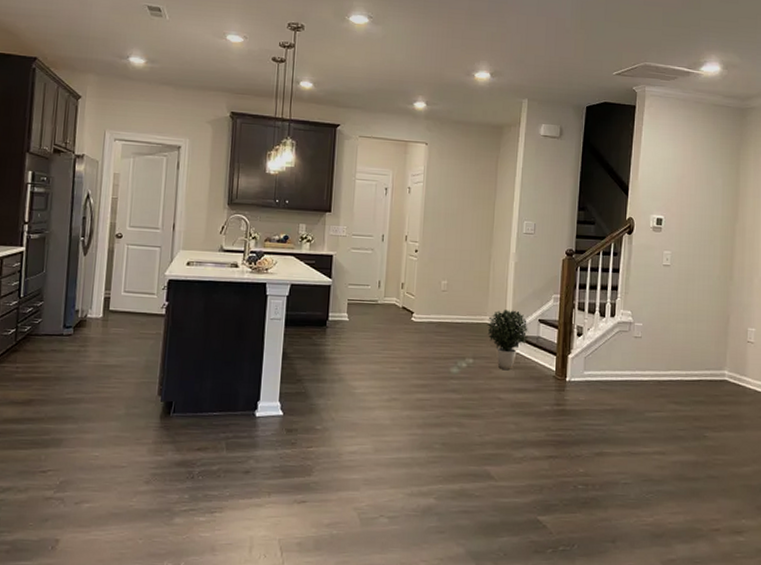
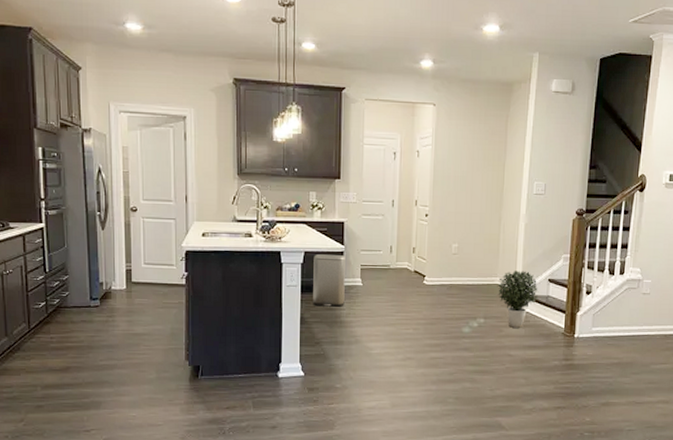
pedal bin: none [296,286,333,343] -> present [313,253,345,307]

